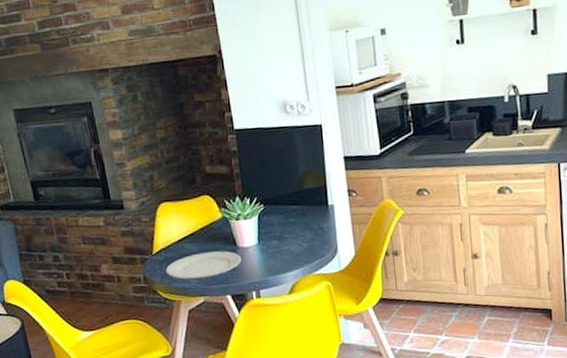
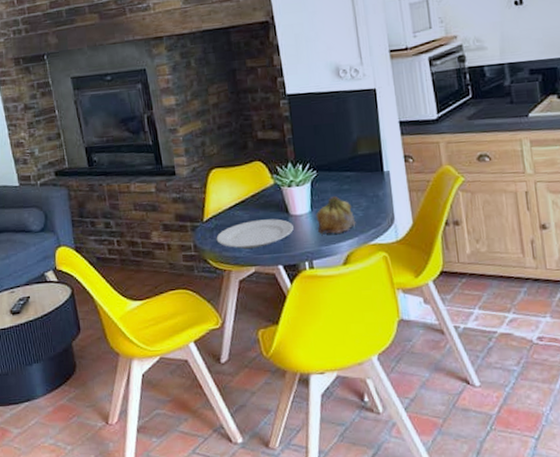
fruit: none [262,229,301,266] -> present [315,196,356,235]

